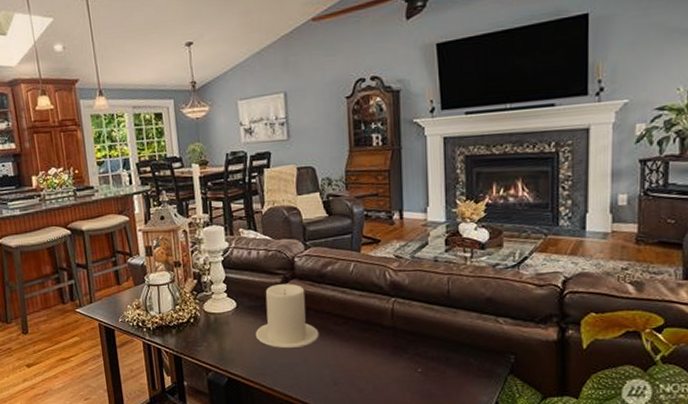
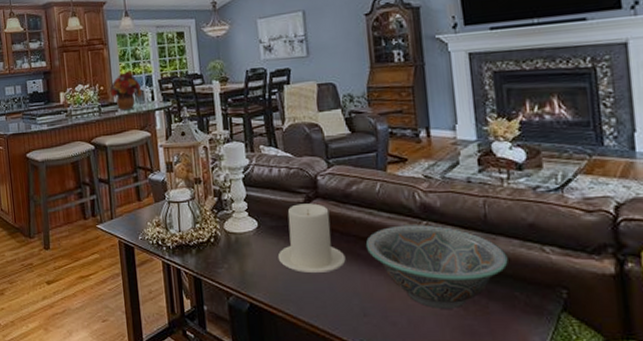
flower arrangement: none [85,153,120,195] -> present [109,71,142,111]
decorative bowl: none [338,301,466,376] -> present [365,224,508,309]

